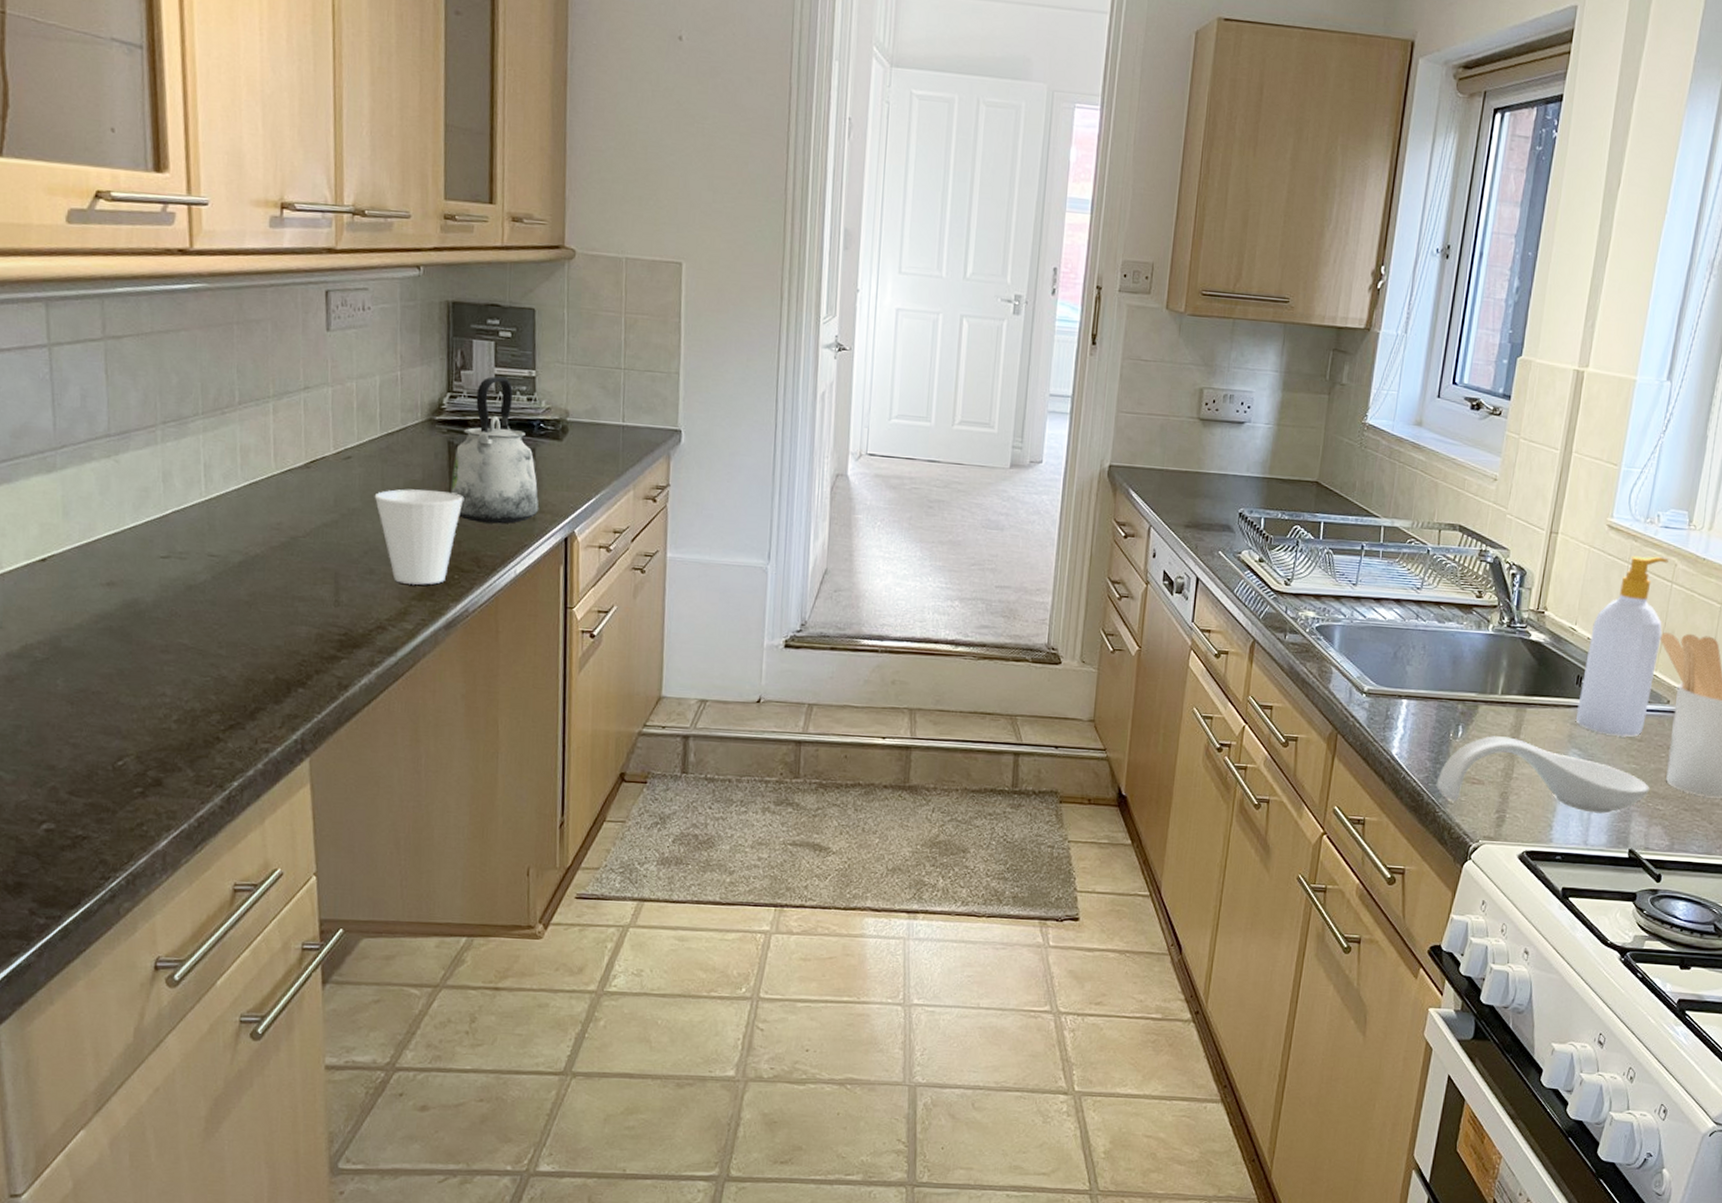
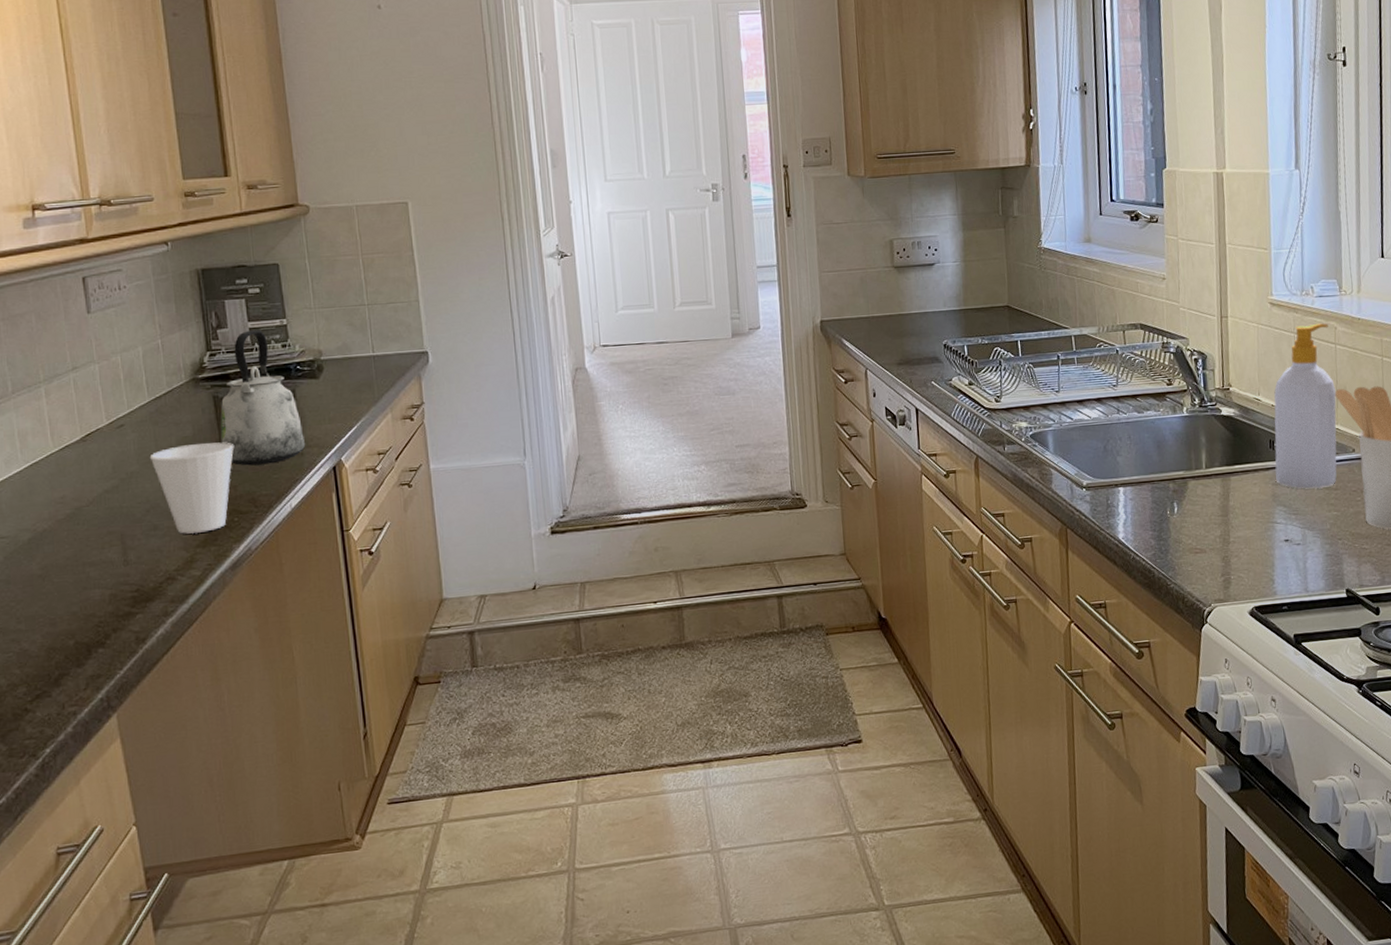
spoon rest: present [1436,736,1649,814] -> none [1163,505,1353,572]

